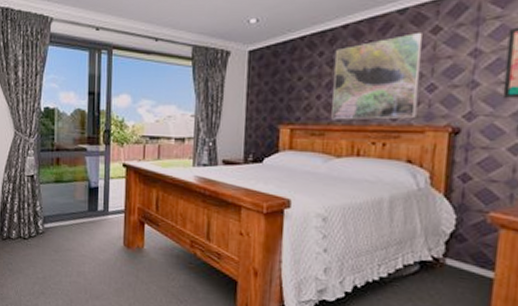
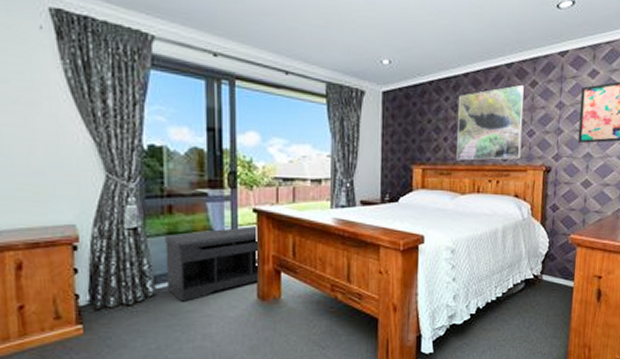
bench: none [52,178,127,241] -> present [165,225,259,302]

